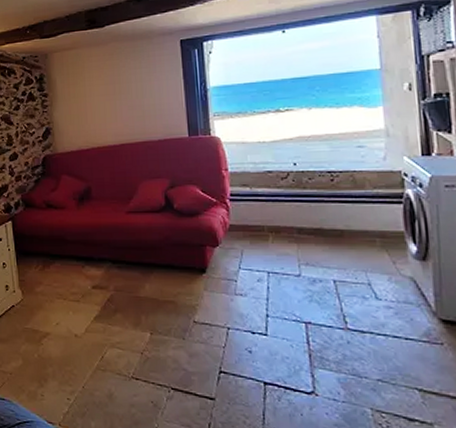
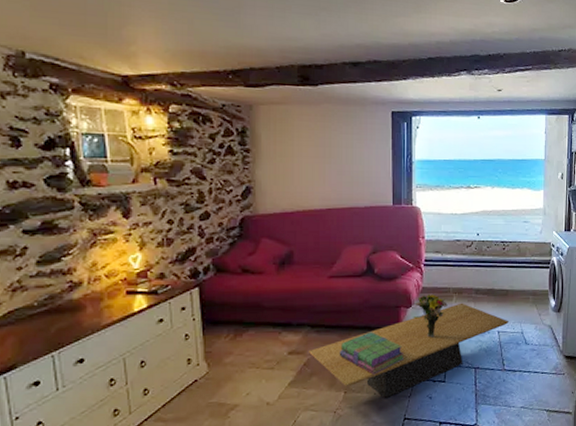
coffee table: none [112,243,349,347] -> present [309,303,510,399]
stack of books: none [142,271,214,318] -> present [339,332,404,375]
bouquet: none [221,232,263,282] -> present [413,293,448,338]

